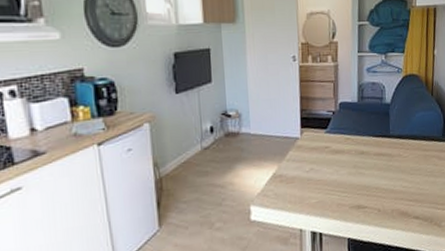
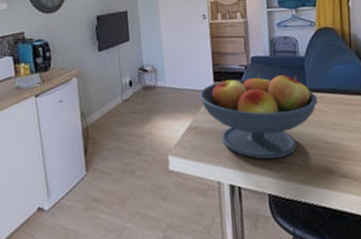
fruit bowl: none [285,120,399,205] -> present [199,74,318,160]

